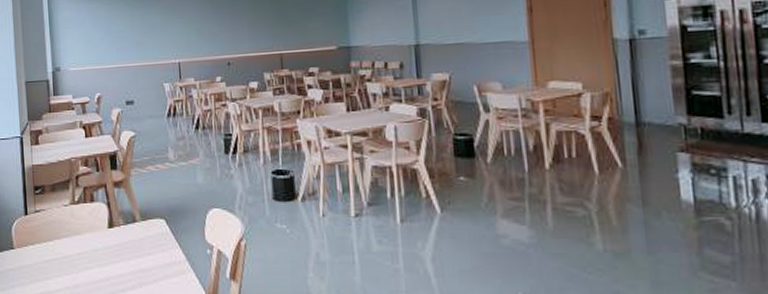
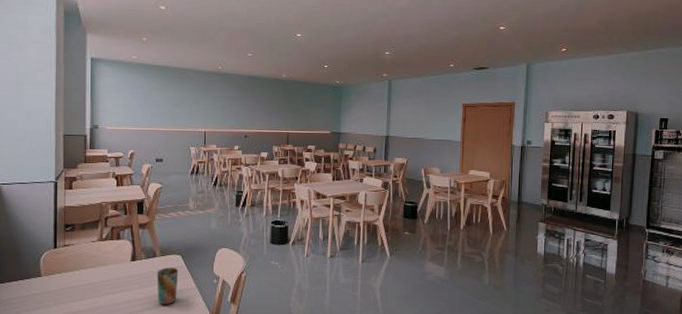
cup: none [138,235,165,283] -> present [156,268,179,305]

